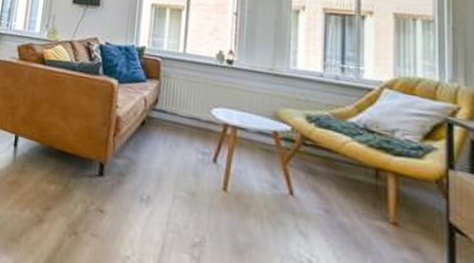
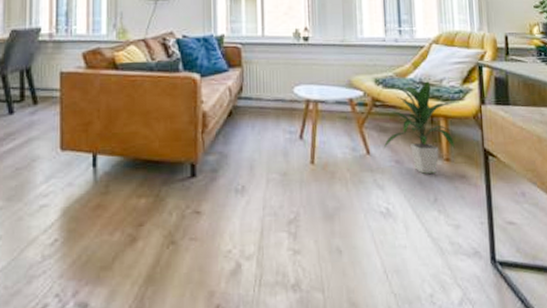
indoor plant: none [310,127,417,236] -> present [383,80,460,174]

